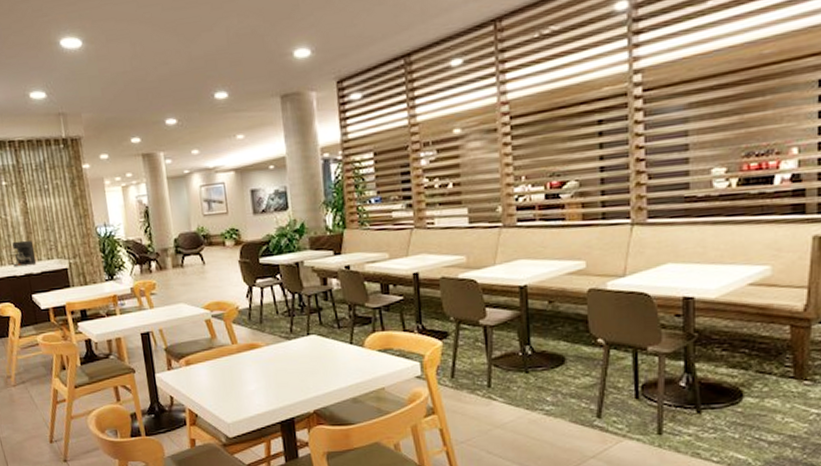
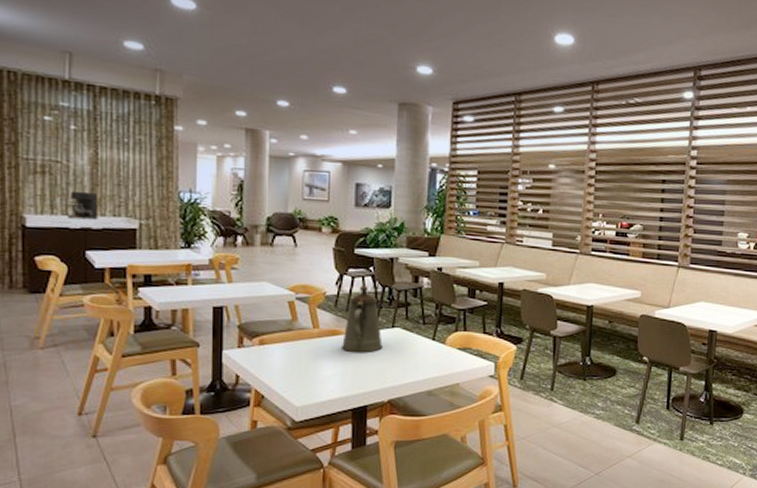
coffee pot: none [261,294,301,365] -> present [342,284,383,353]

